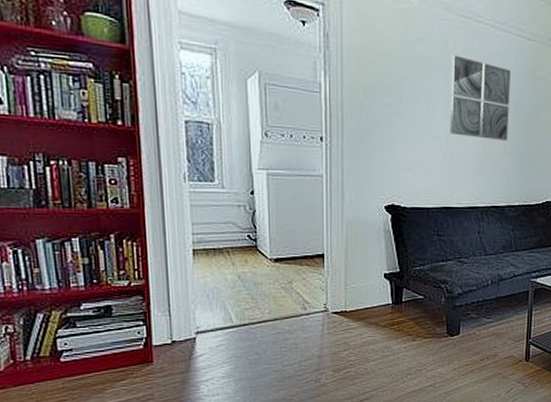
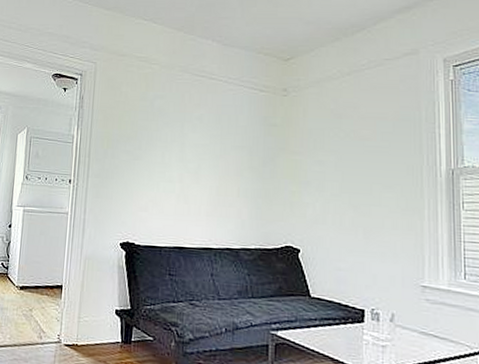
wall art: present [450,55,511,142] -> none [184,108,244,185]

